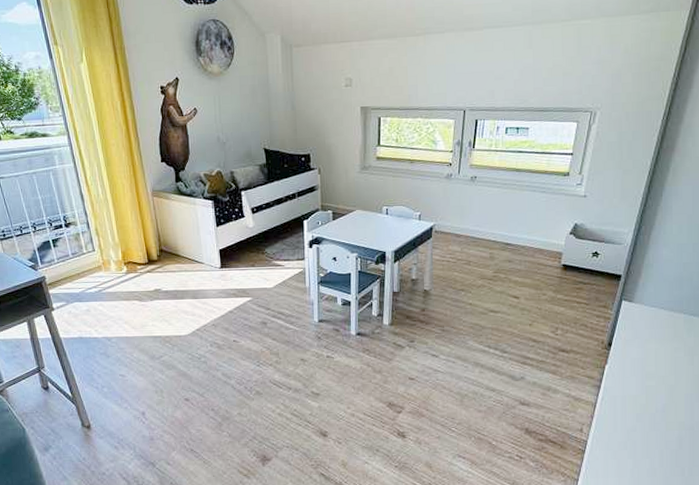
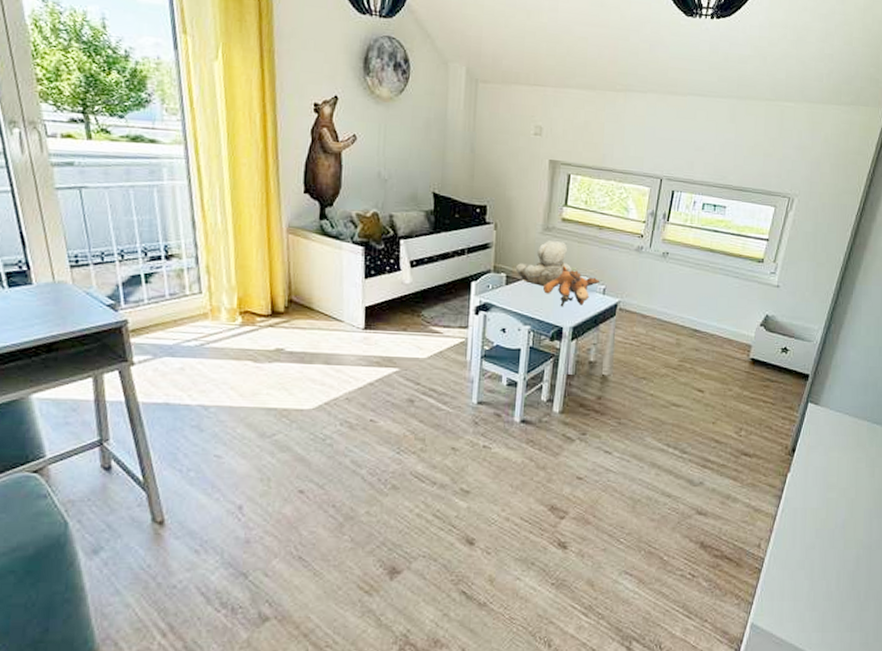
teddy bear: none [339,177,390,218] -> present [515,239,572,286]
stuffed animal: none [366,198,415,235] -> present [543,266,599,307]

